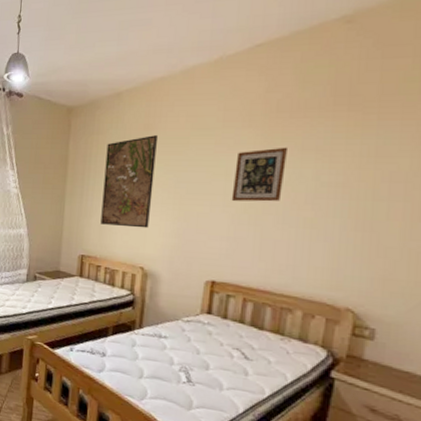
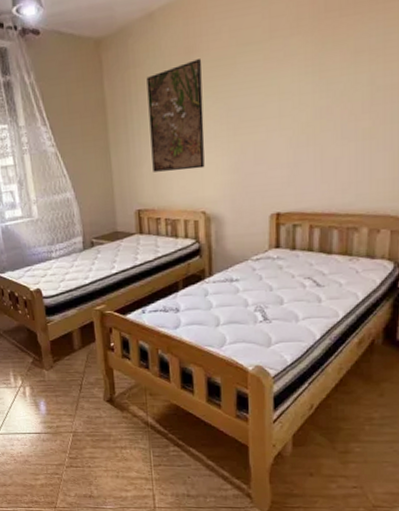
picture frame: present [231,147,289,202] -> none [287,51,341,122]

